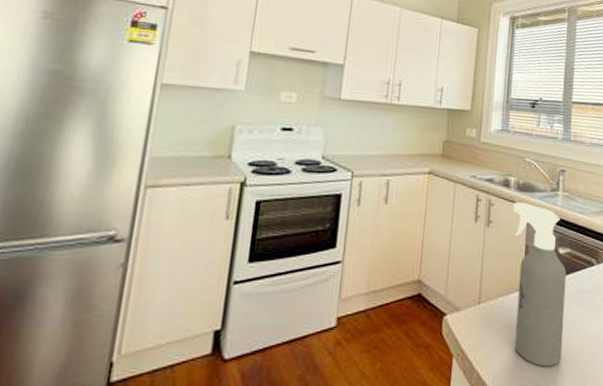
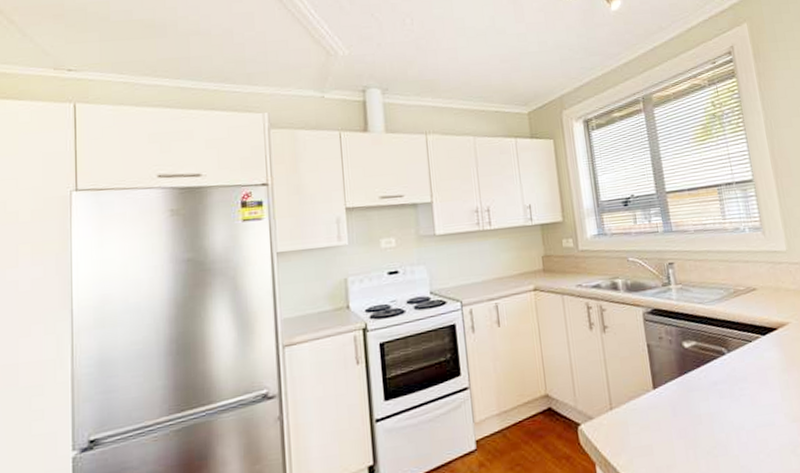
spray bottle: present [513,202,567,367] -> none [625,302,710,465]

